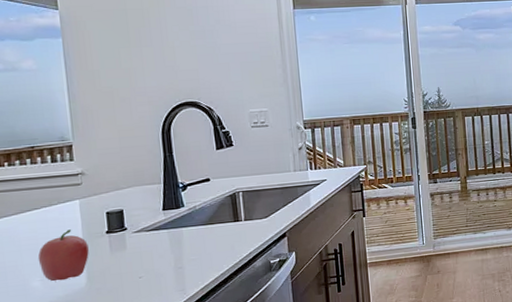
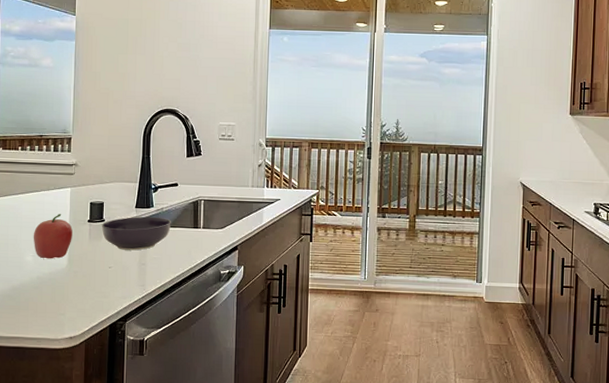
bowl: none [123,216,208,257] -> present [101,216,172,251]

